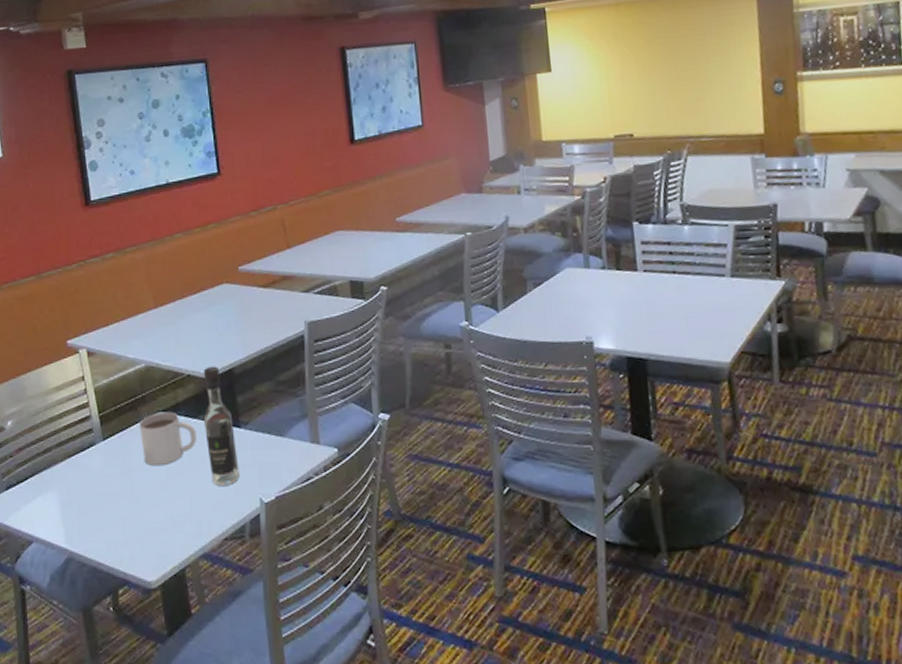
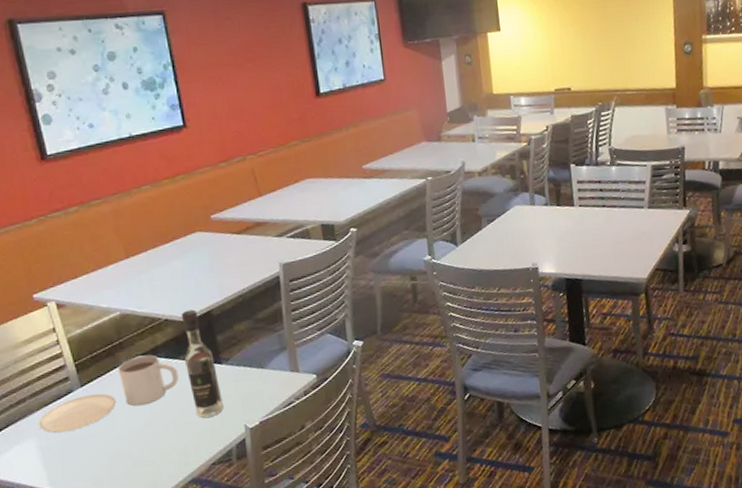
plate: none [61,448,136,488] -> present [38,393,117,433]

